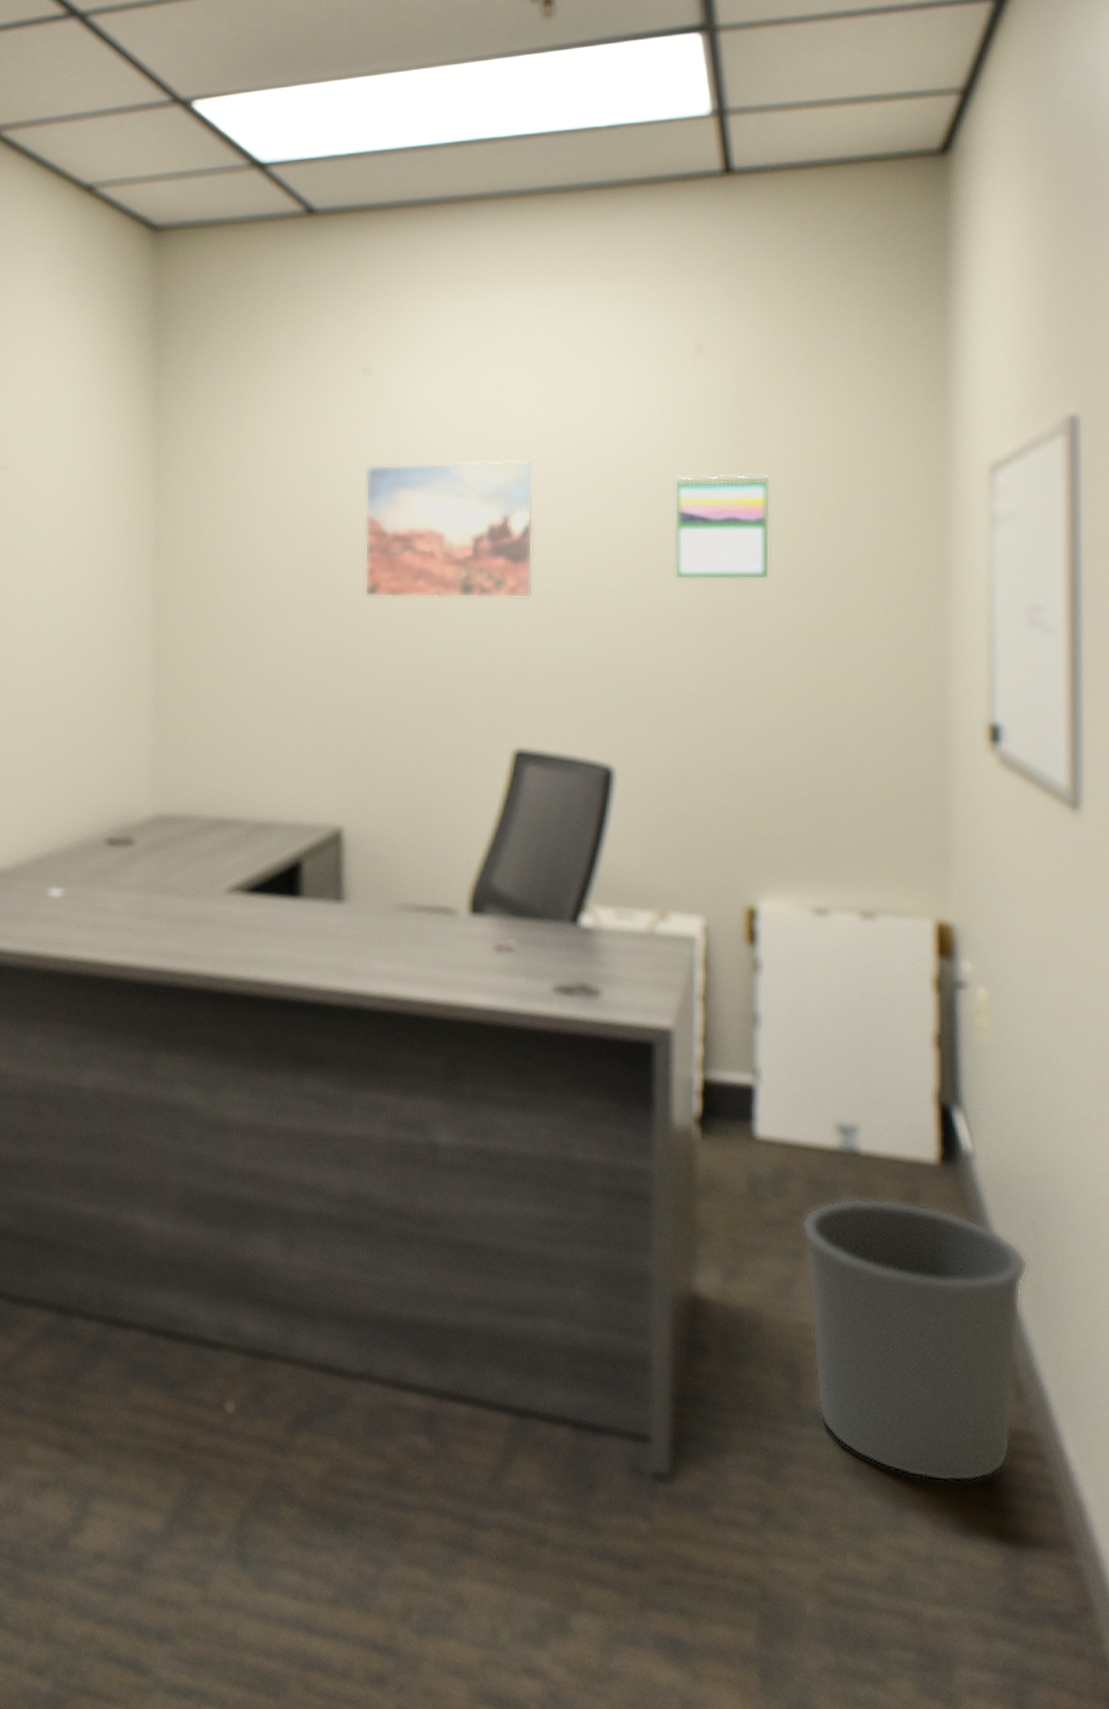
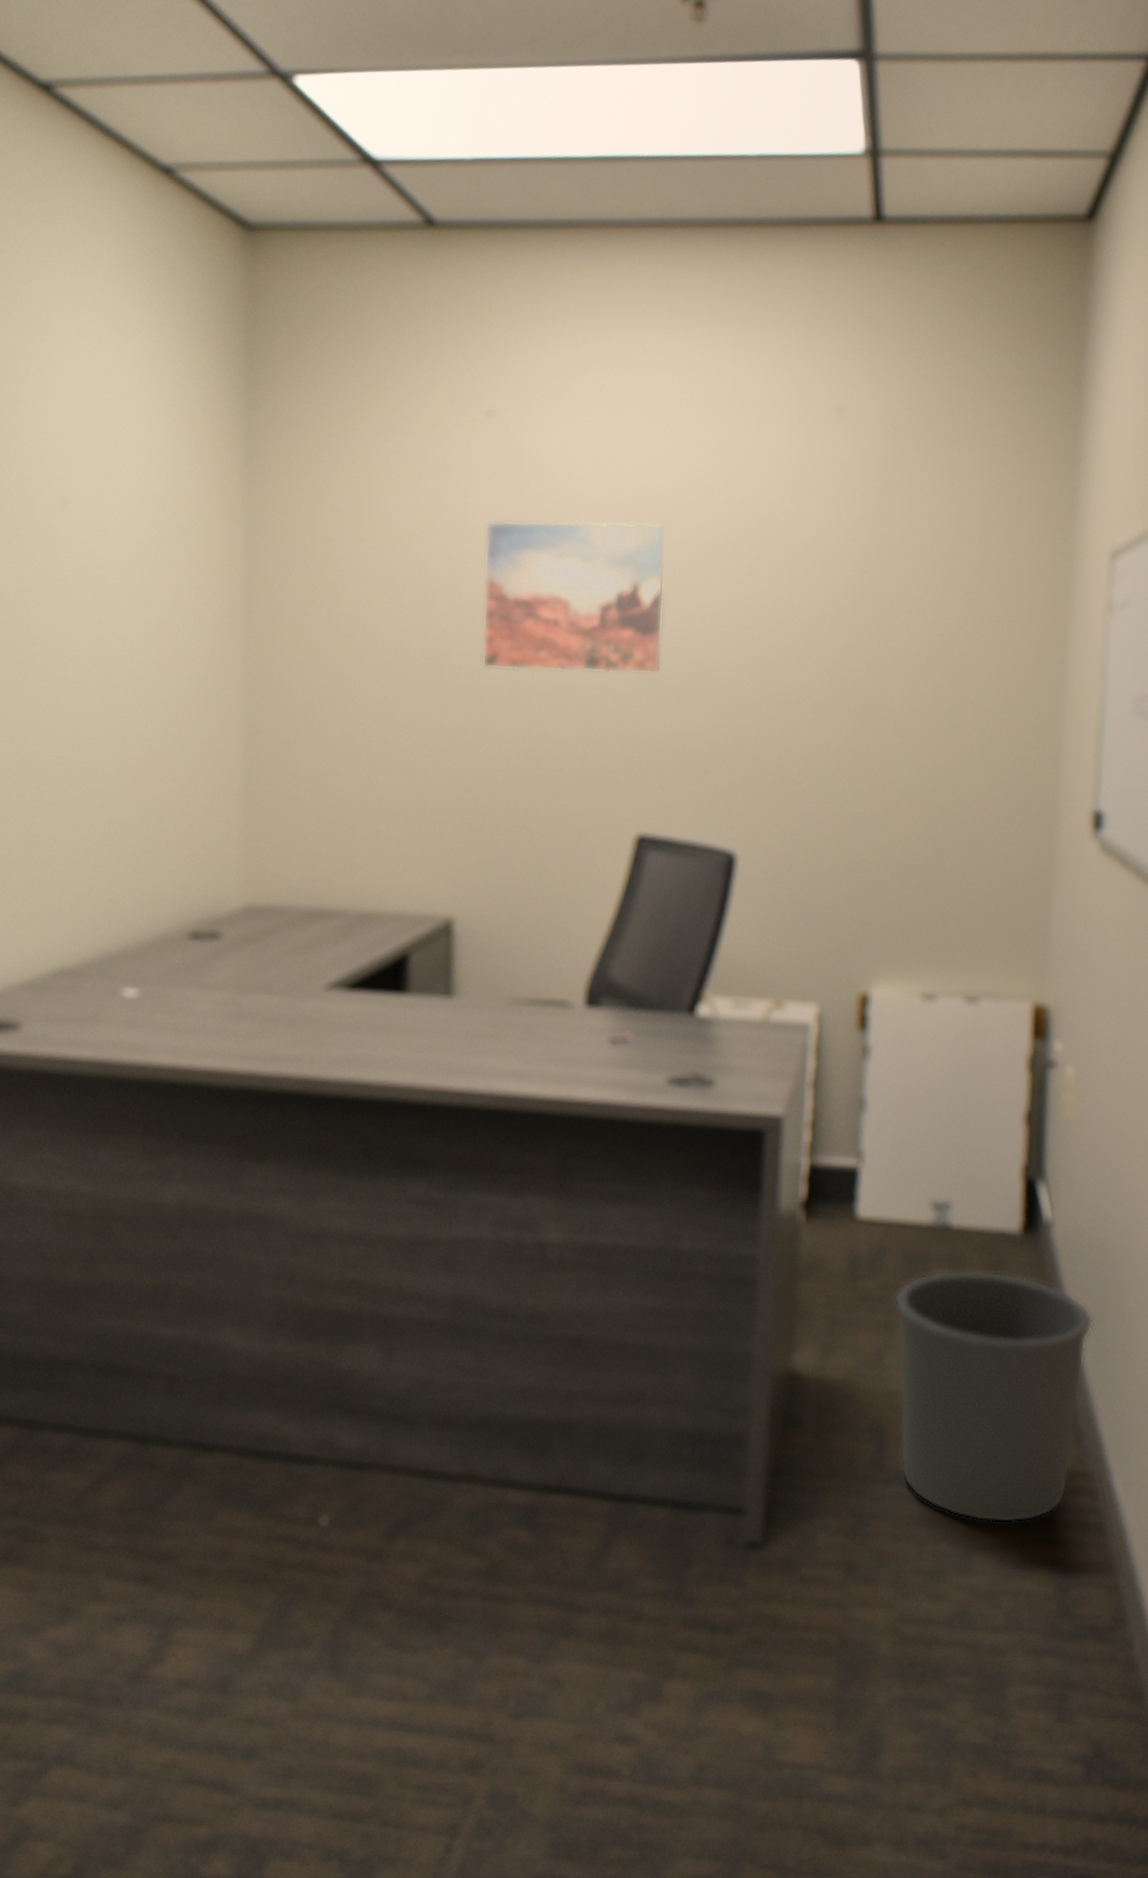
calendar: present [674,474,771,580] -> none [805,548,903,662]

